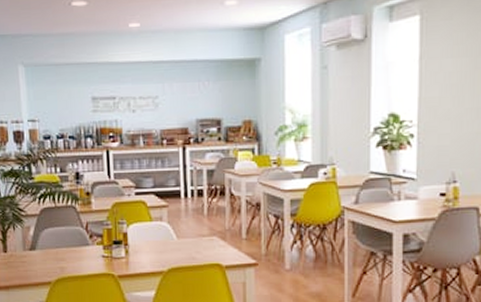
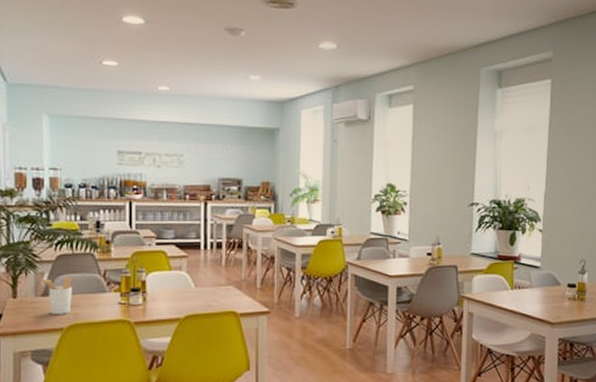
utensil holder: none [27,230,58,268] -> present [41,277,73,314]

